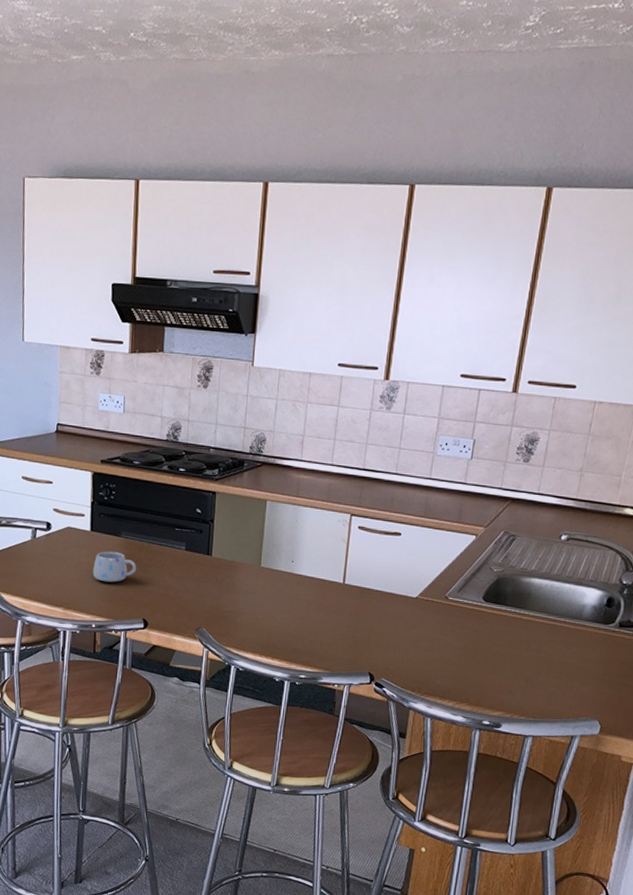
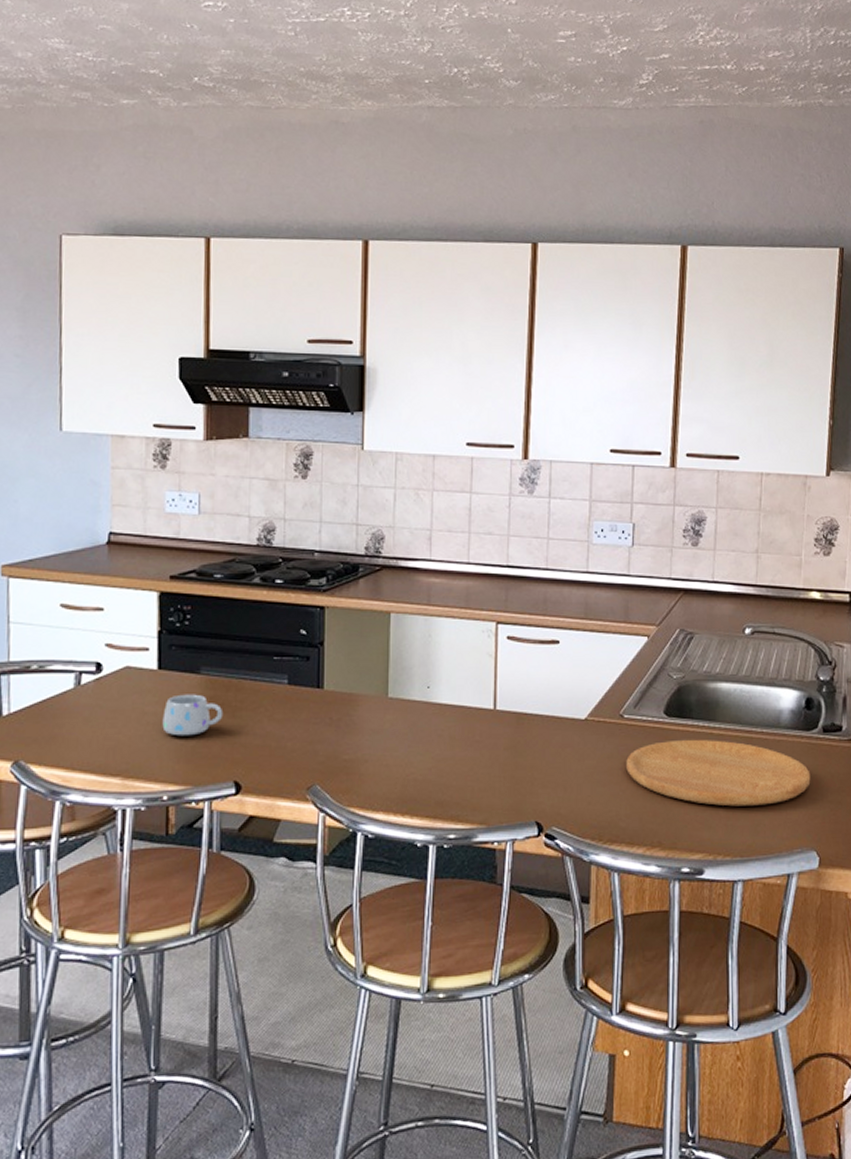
cutting board: none [446,621,603,680] -> present [626,739,811,807]

